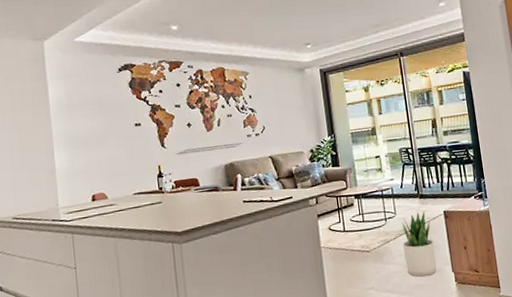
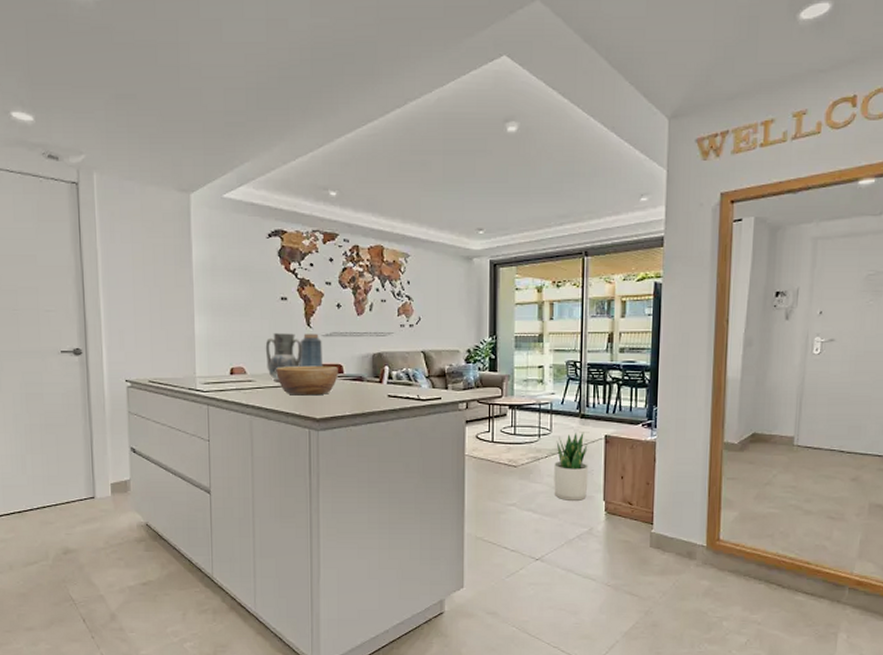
ceramic jug: none [123,155,160,203] -> present [265,333,302,382]
bowl: none [136,181,195,214] -> present [276,365,338,396]
vase: none [157,152,180,185] -> present [300,333,323,367]

